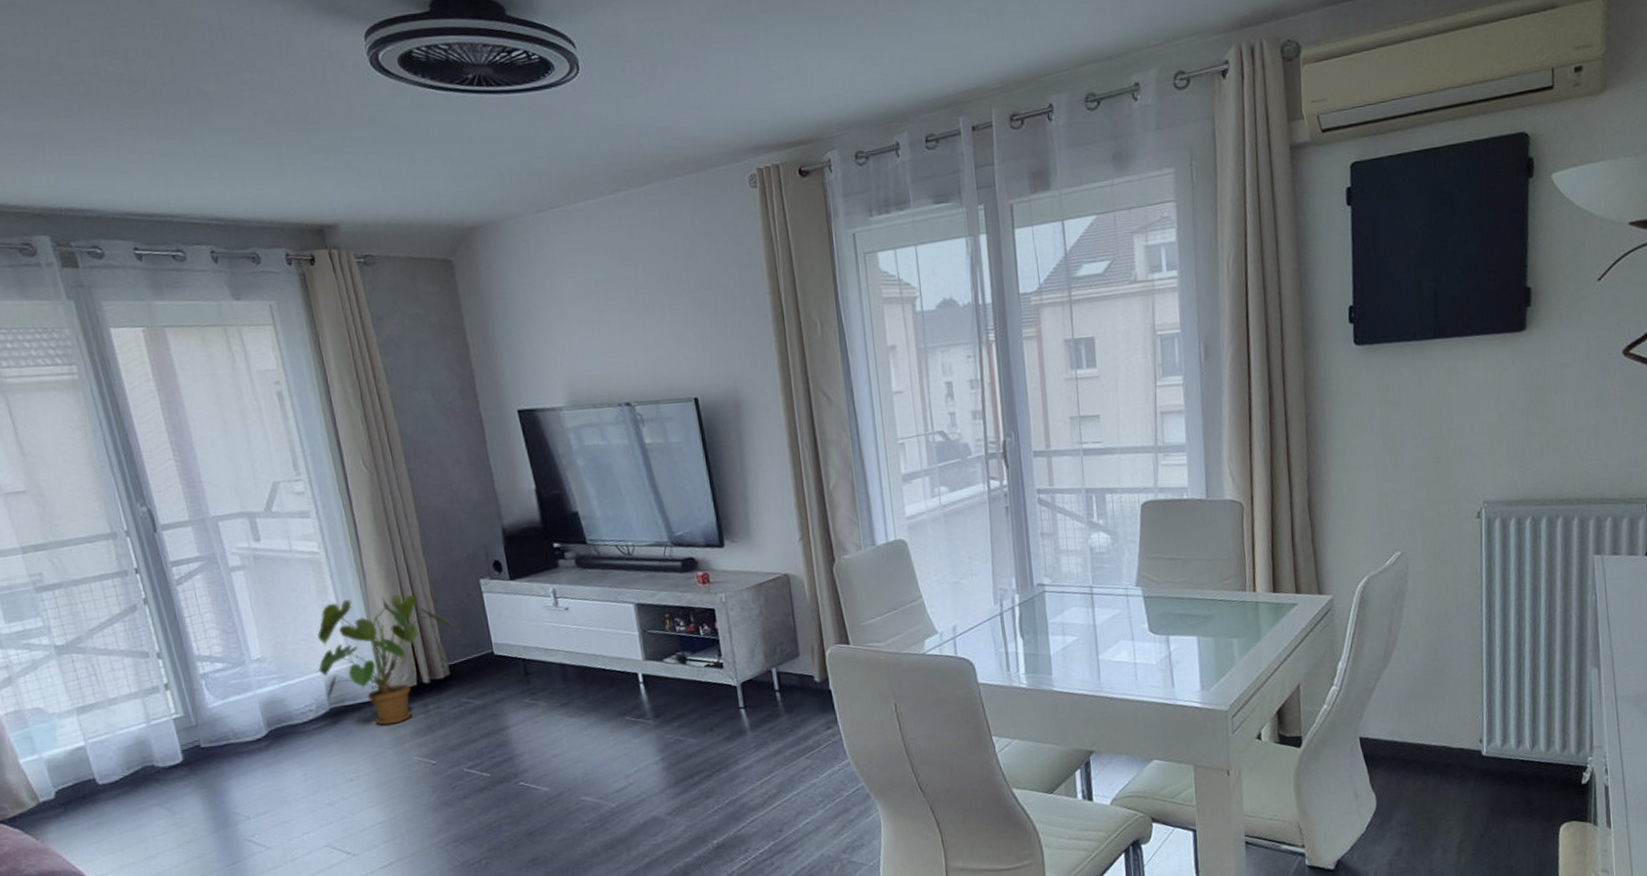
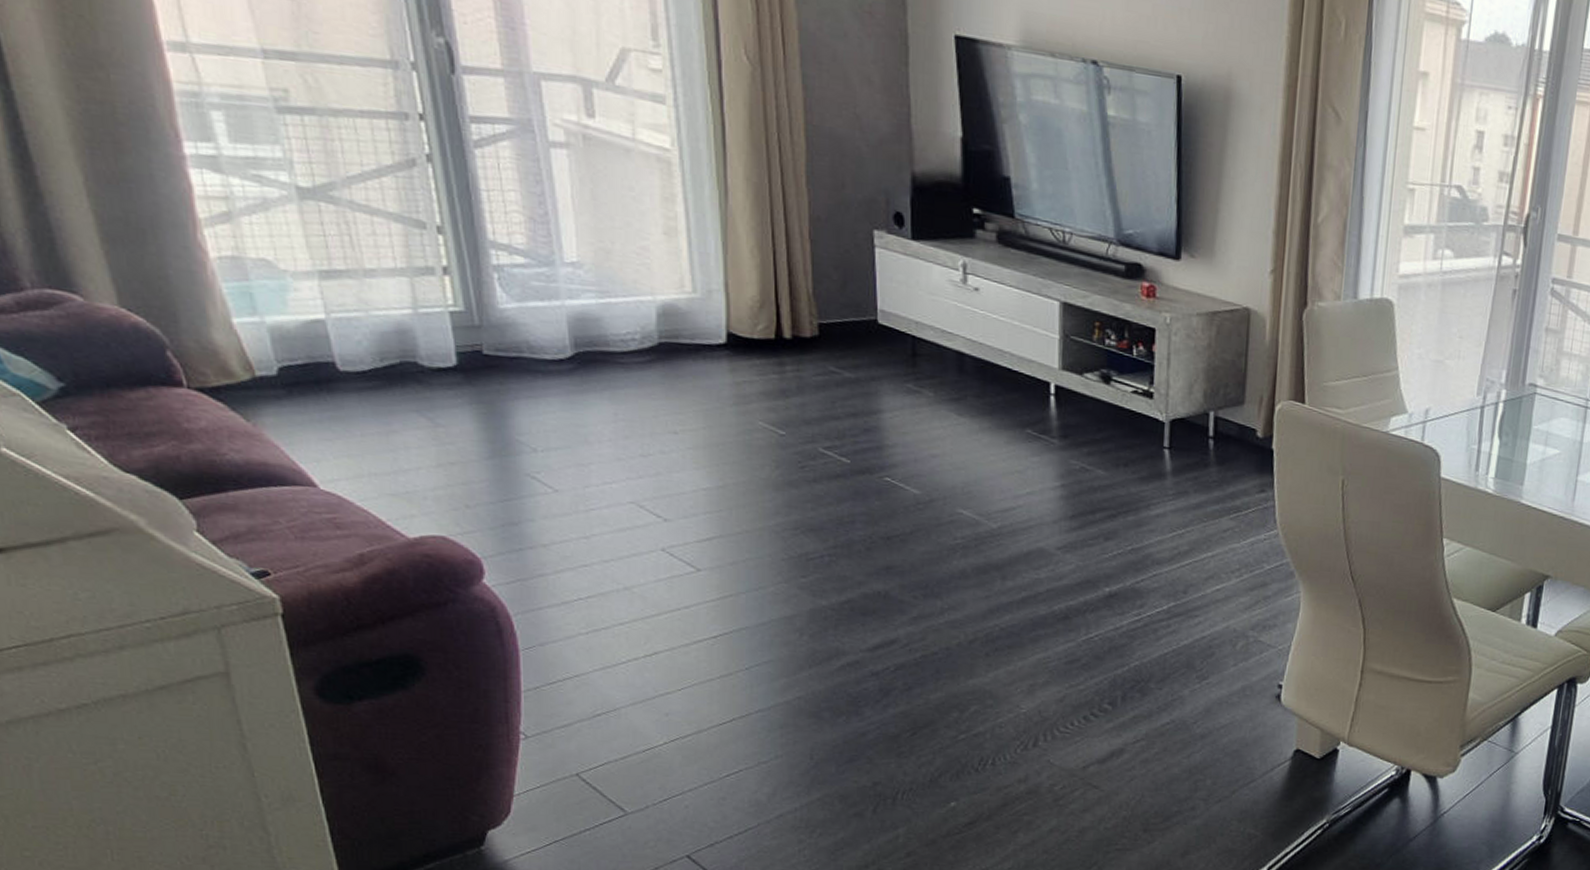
house plant: present [315,594,459,726] -> none [645,216,838,379]

